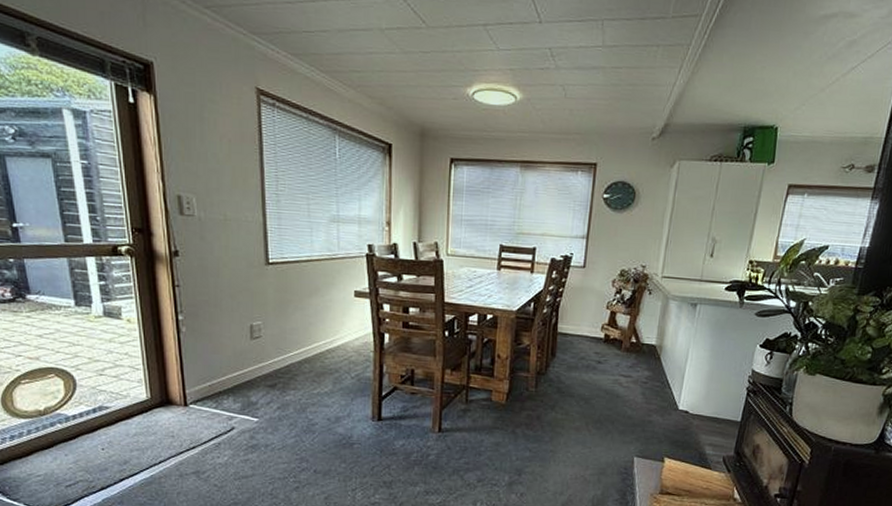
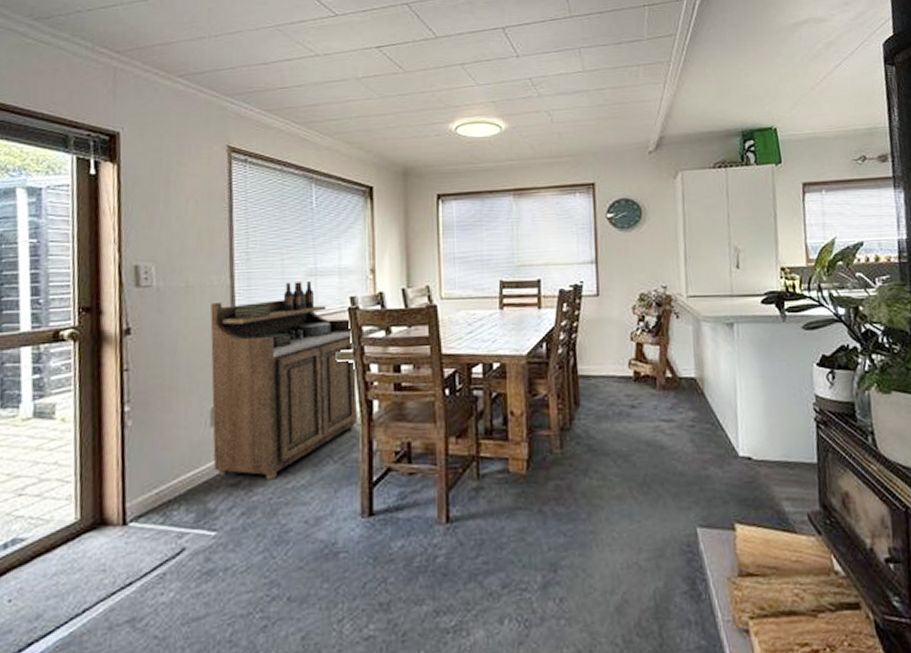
sideboard: none [247,225,372,386] -> present [210,281,358,480]

